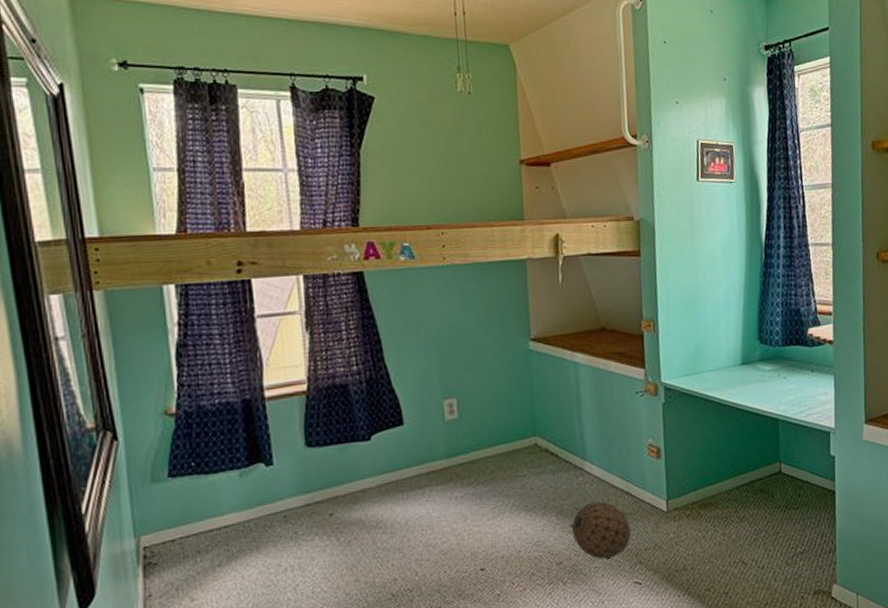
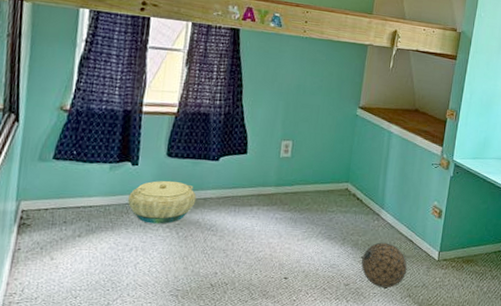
basket: none [268,475,353,534] -> present [127,180,197,224]

